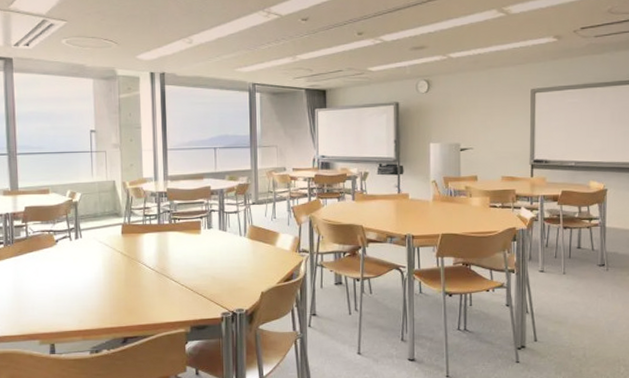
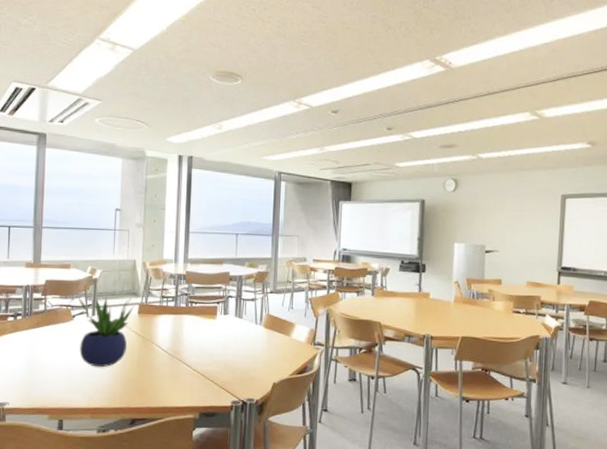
potted plant: none [59,218,118,290] -> present [78,296,135,368]

